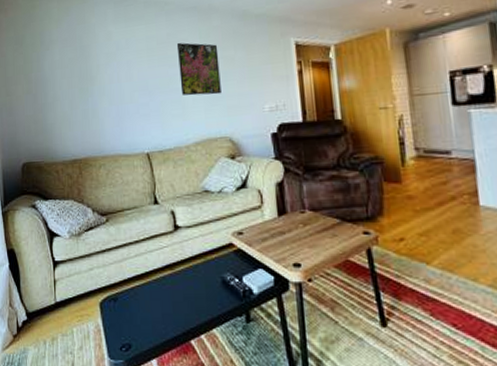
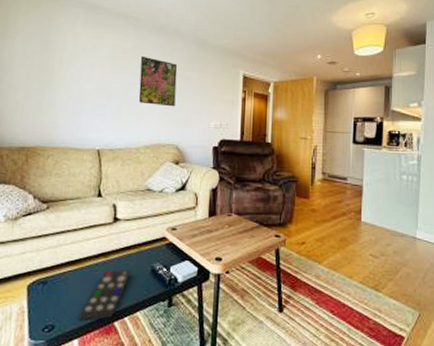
remote control: none [153,281,201,339] -> present [78,269,131,321]

